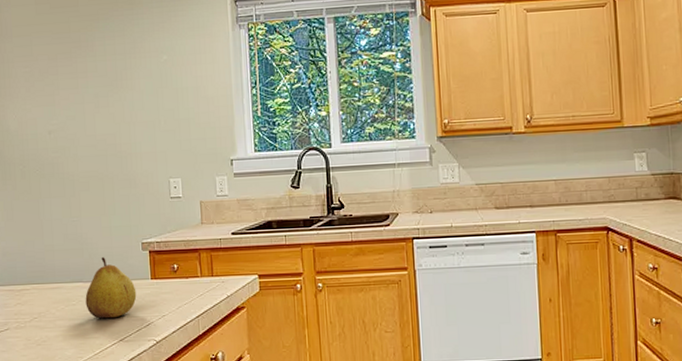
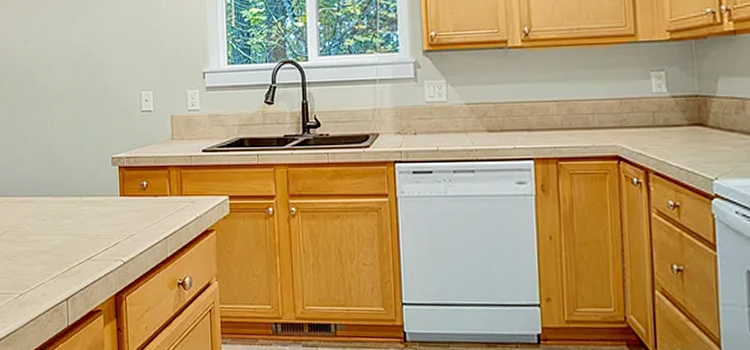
fruit: present [85,257,137,319] -> none [55,171,105,236]

